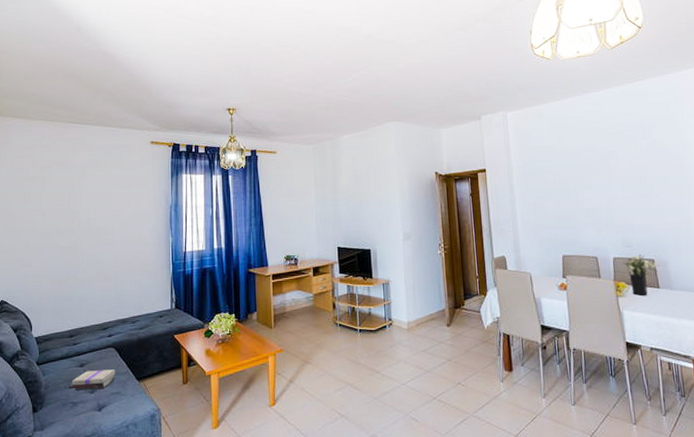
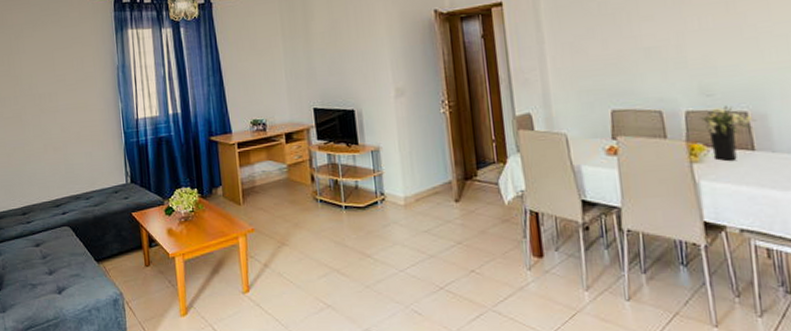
books: present [69,369,115,391] -> none [26,250,73,272]

